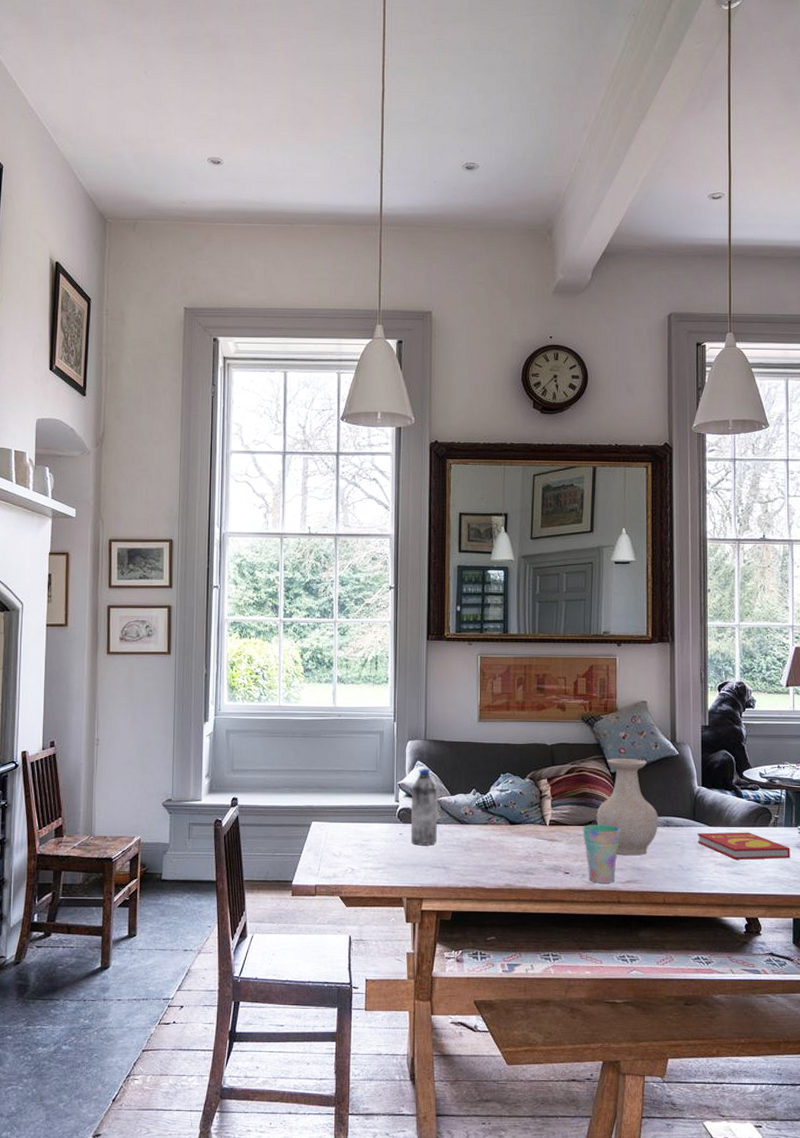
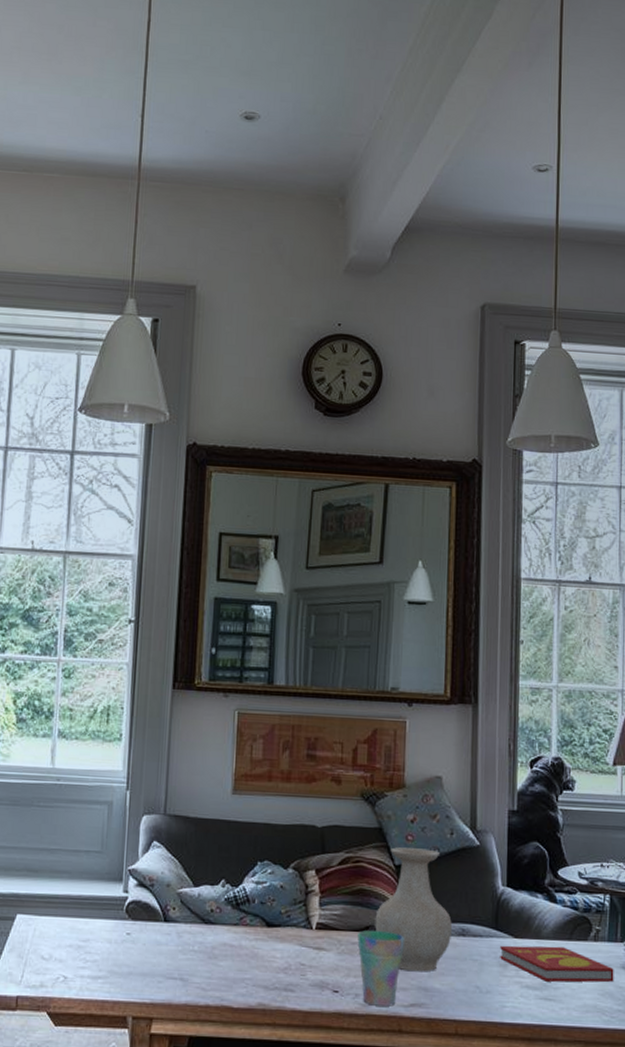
water bottle: present [410,769,438,846] -> none [141,851,178,951]

